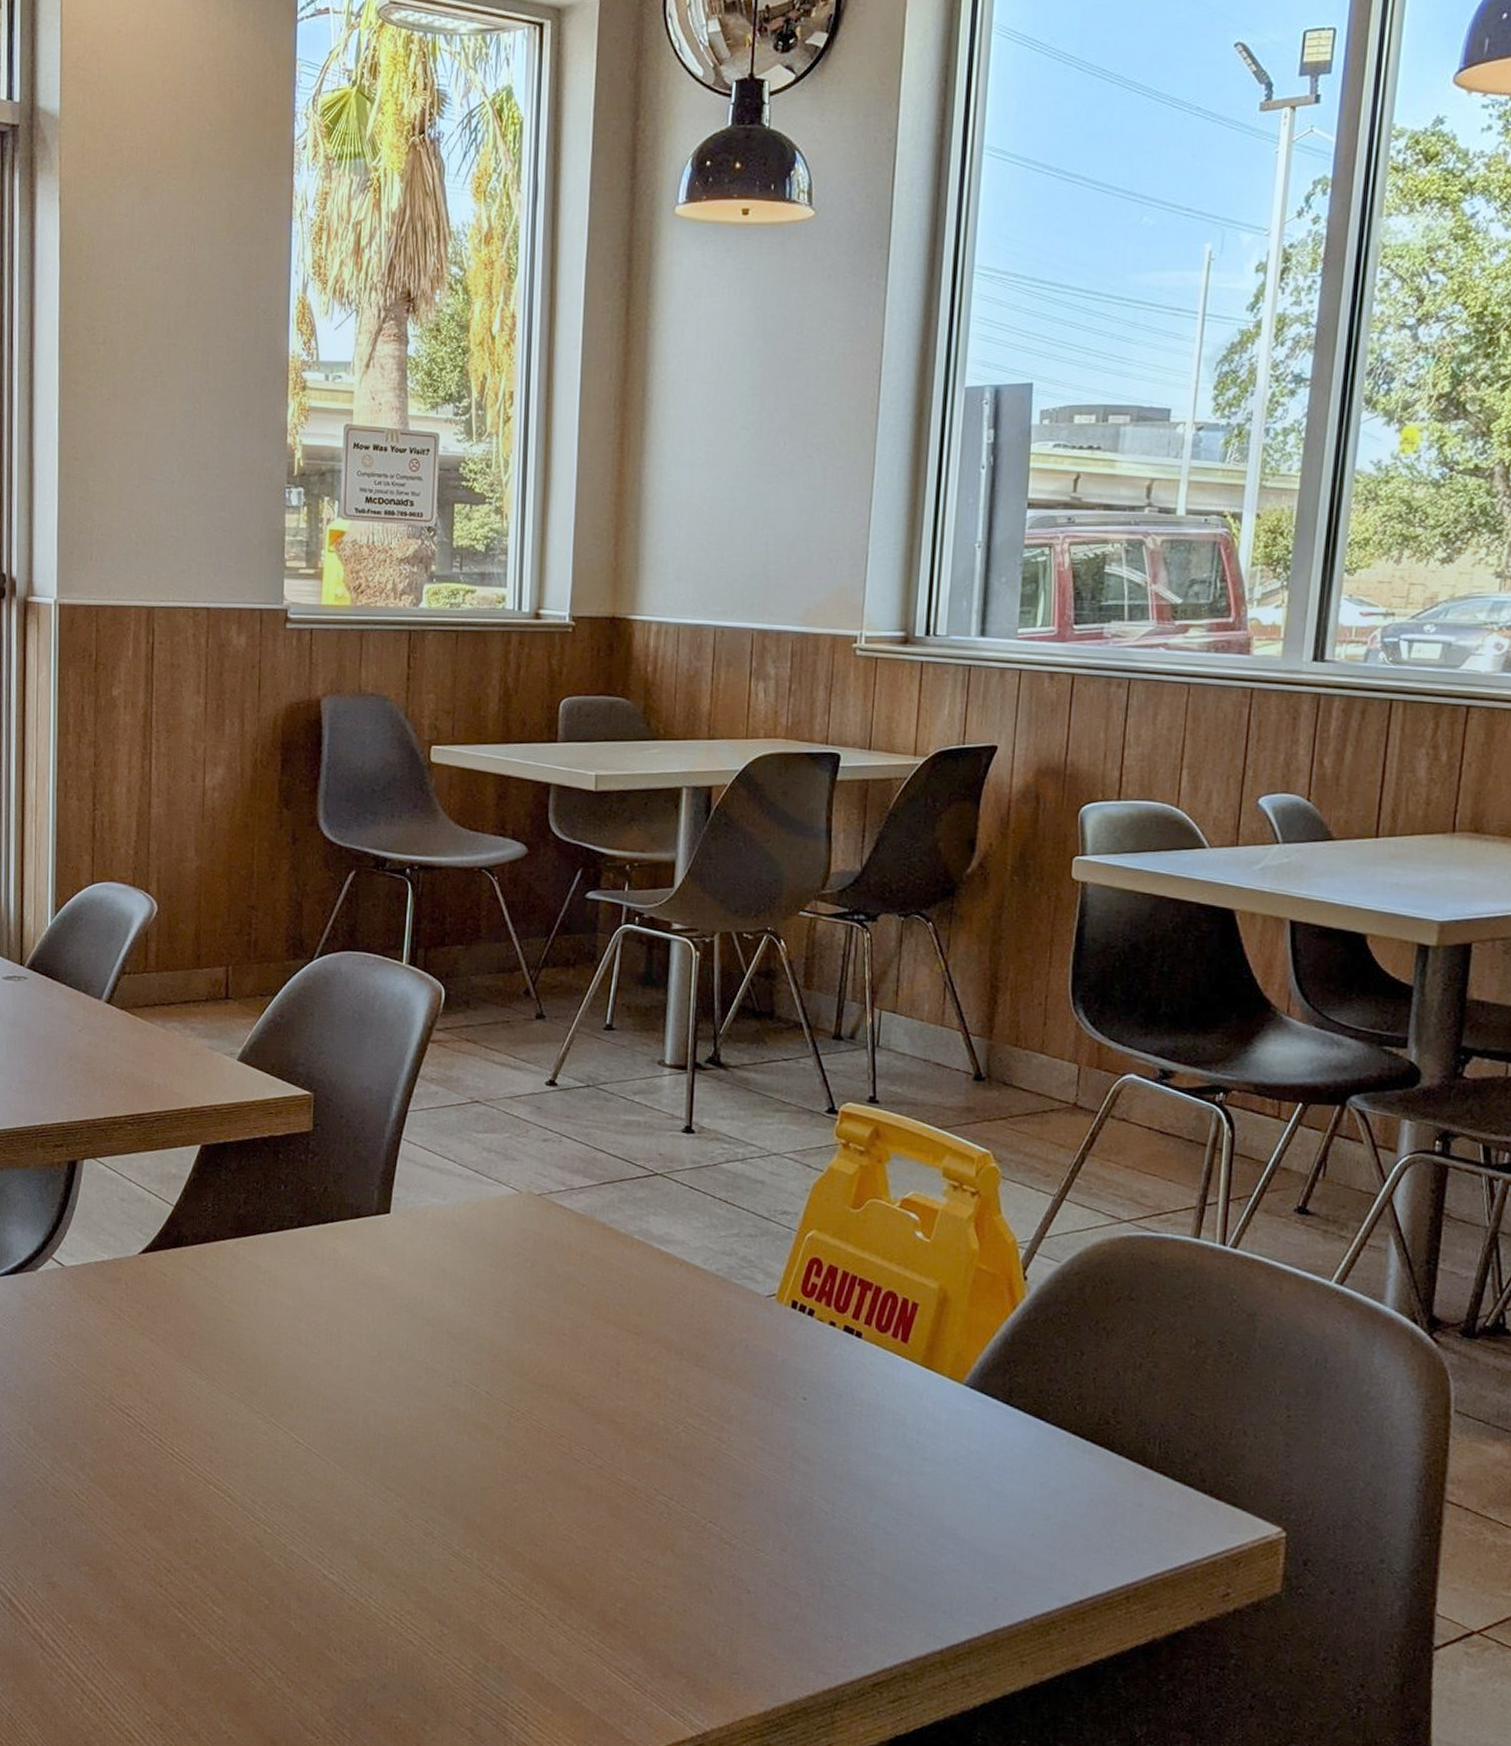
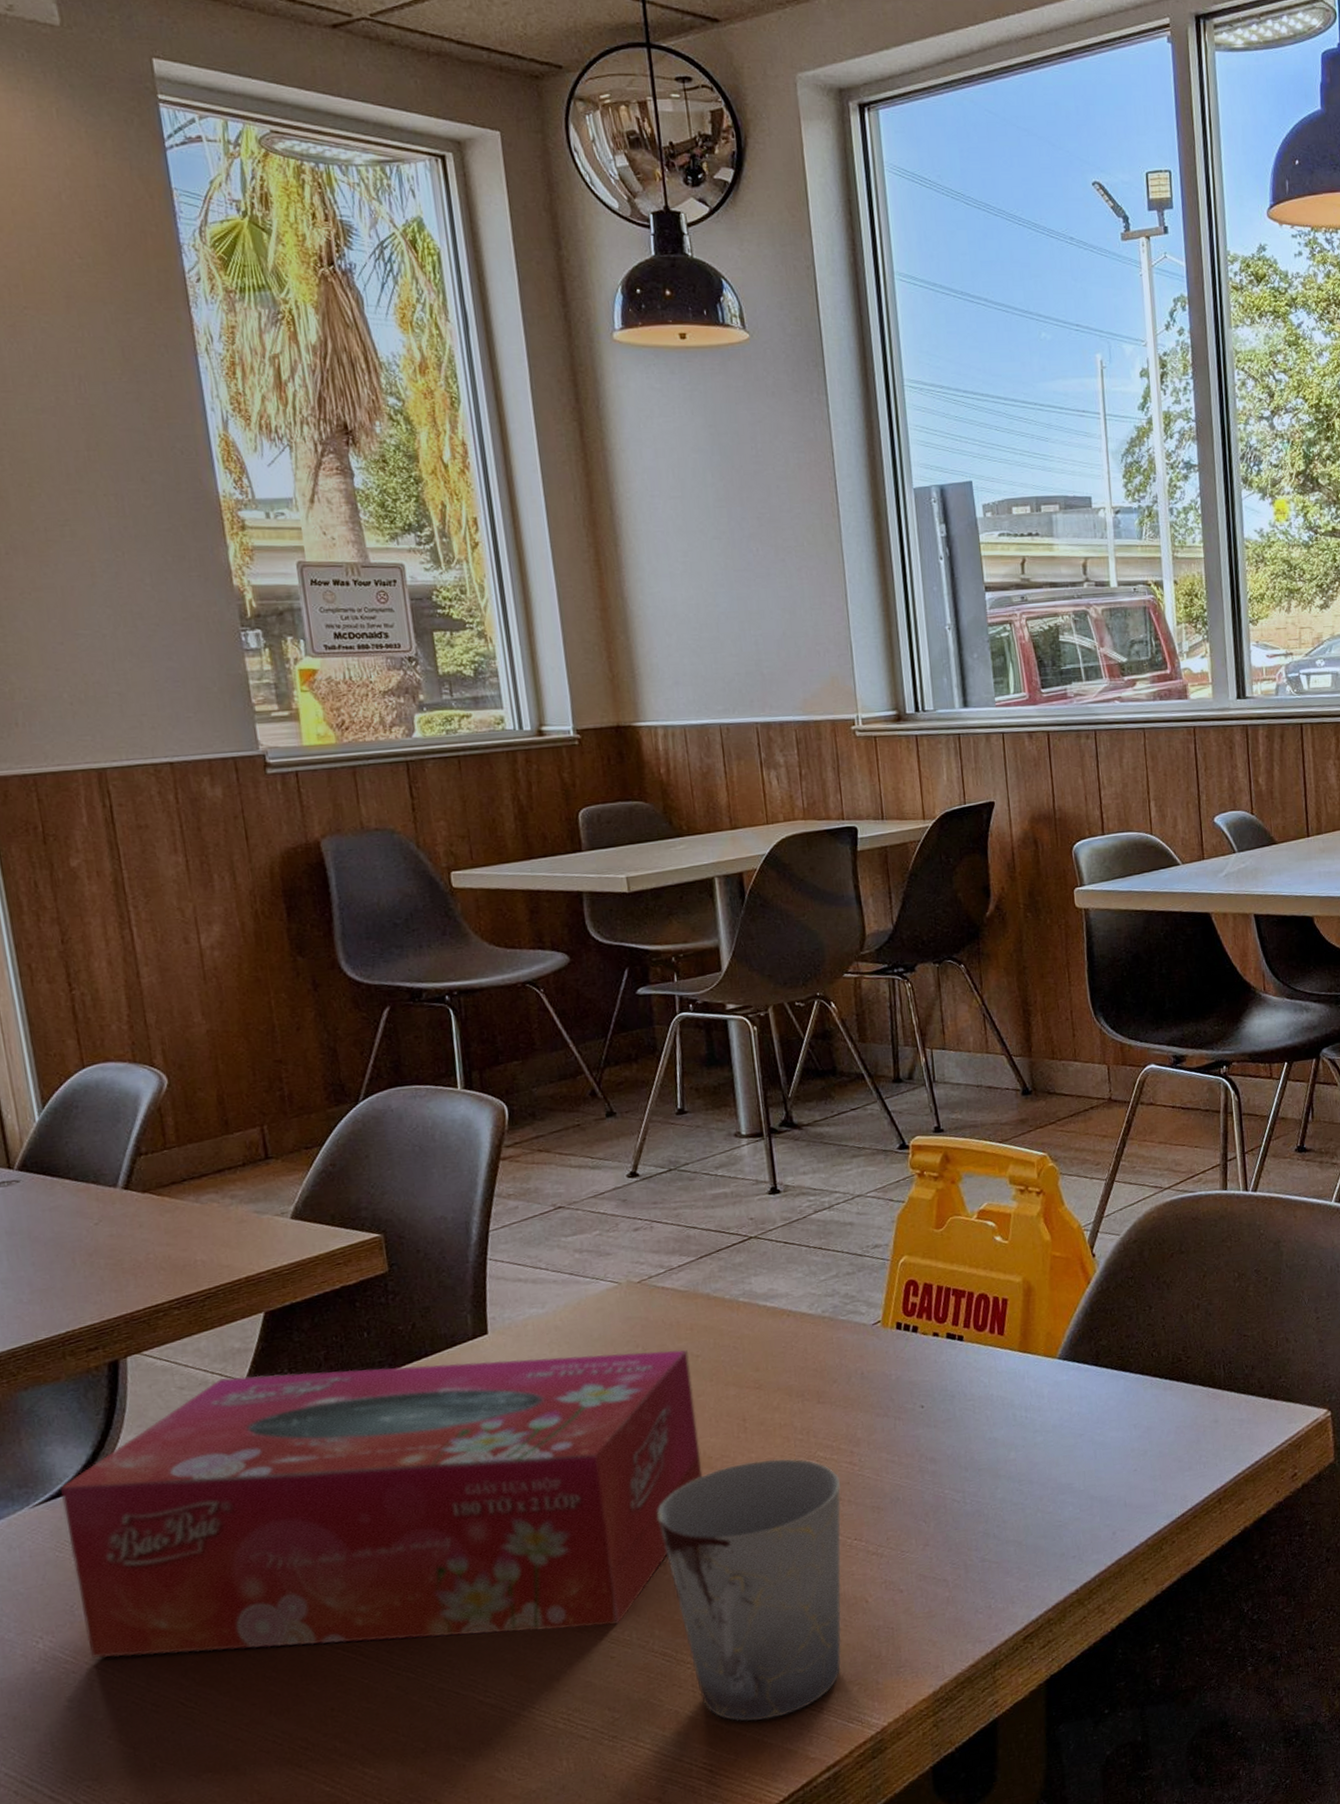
tissue box: none [12,1198,574,1539] -> present [59,1350,703,1658]
cup: none [517,1408,704,1685] -> present [657,1459,842,1722]

